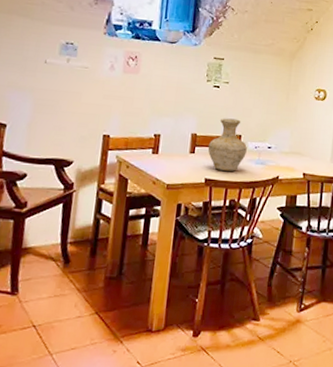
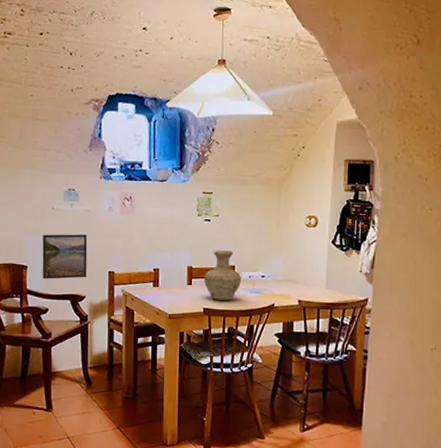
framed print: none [24,90,82,141] -> present [42,234,88,279]

